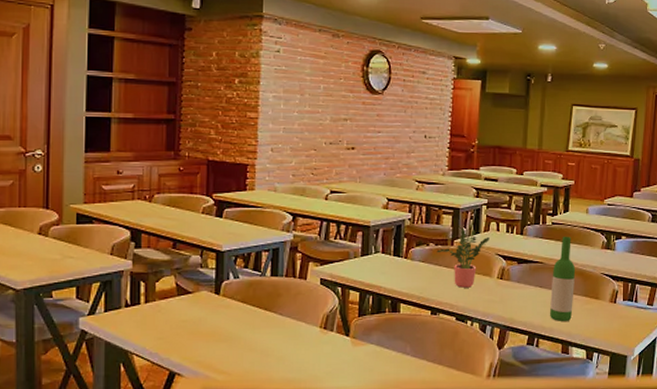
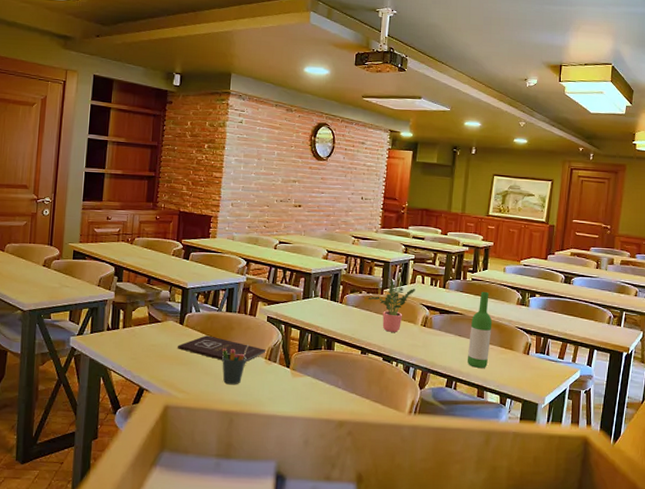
book: none [214,305,321,334] -> present [178,335,266,362]
pen holder: none [268,312,299,361] -> present [221,344,248,385]

